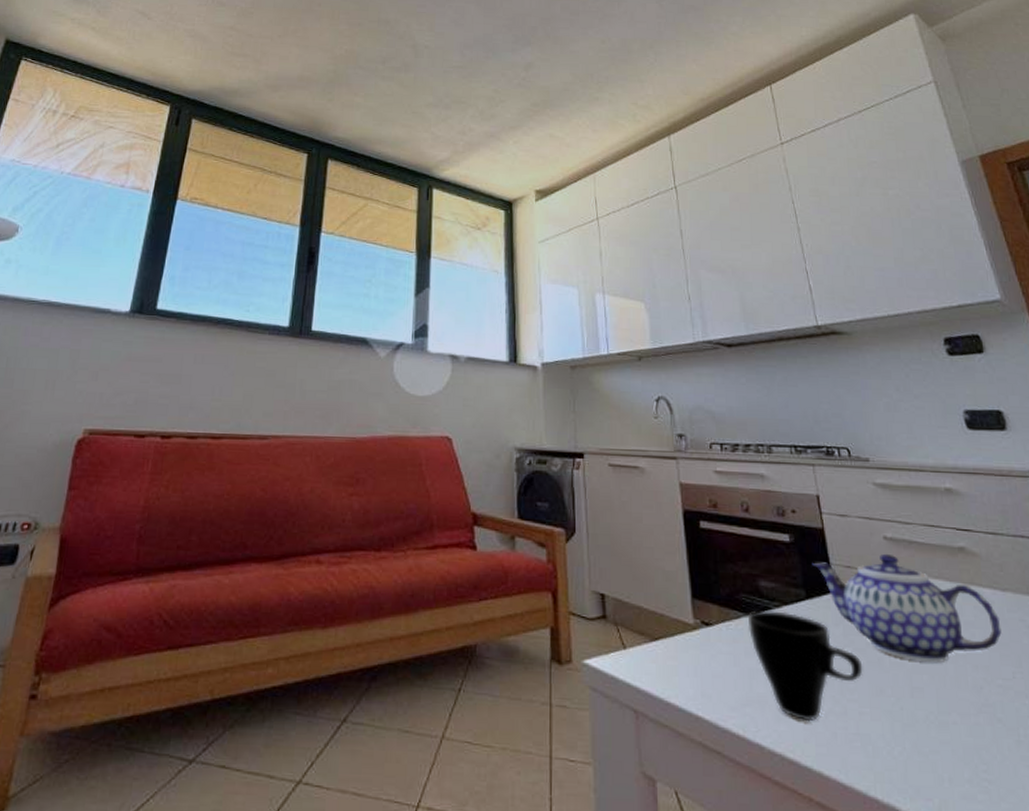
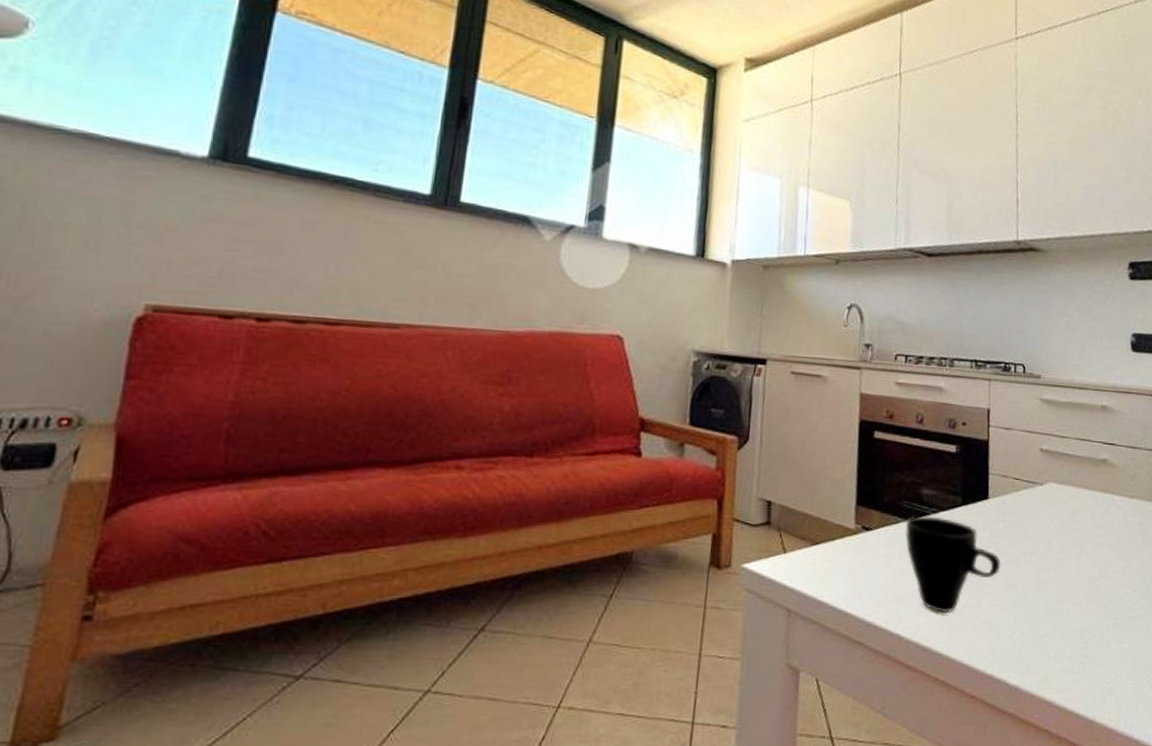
teapot: present [812,553,1002,662] -> none [972,464,1123,560]

